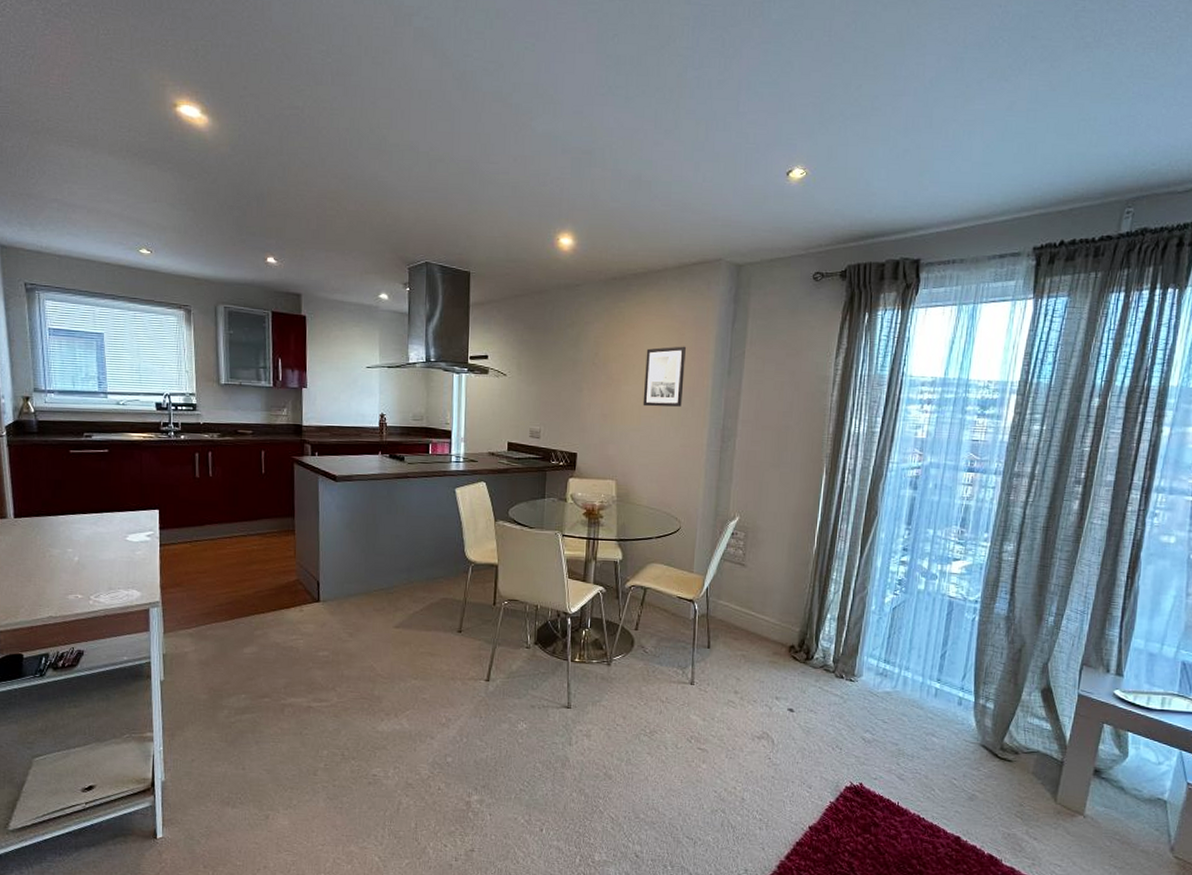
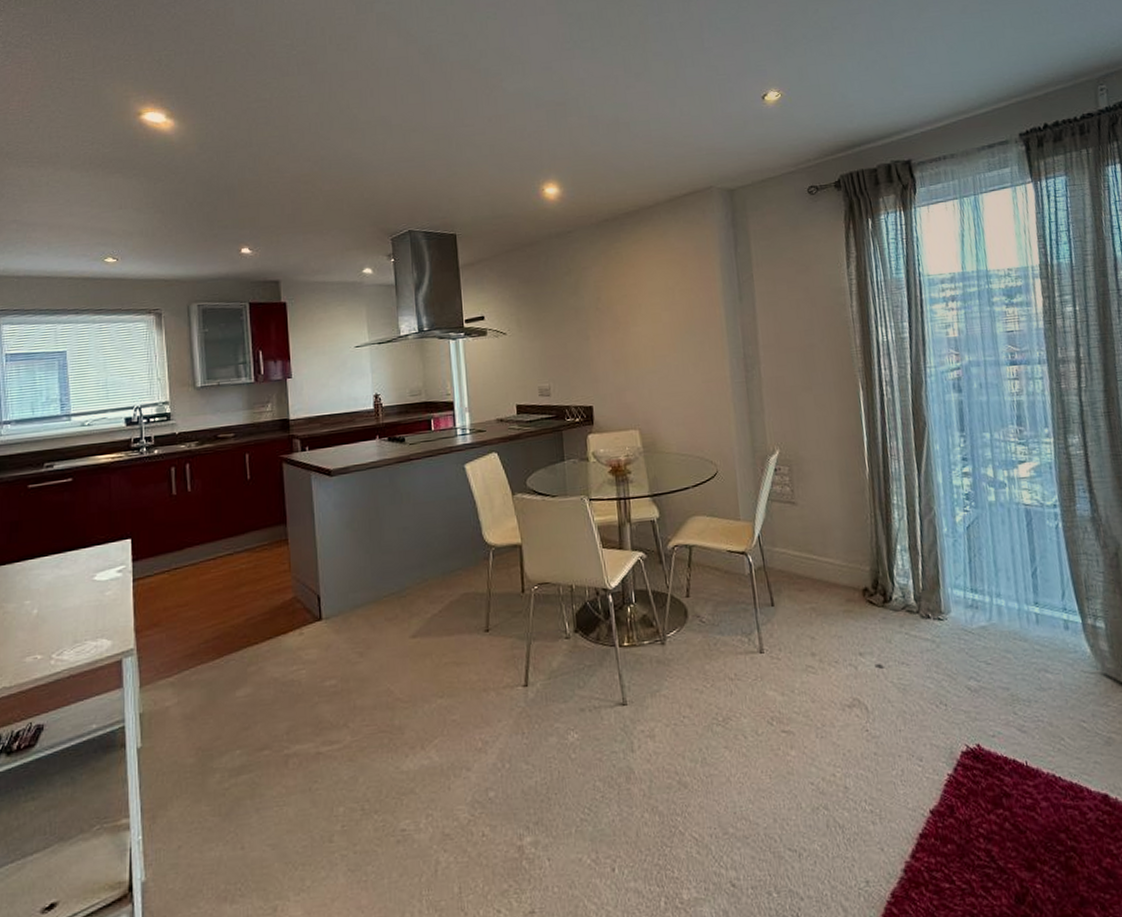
wall art: present [642,346,686,407] -> none [650,277,697,346]

